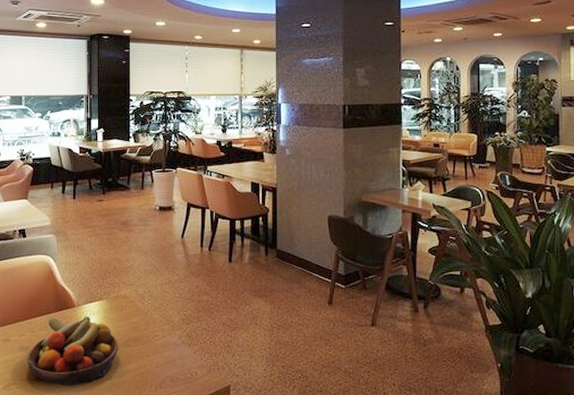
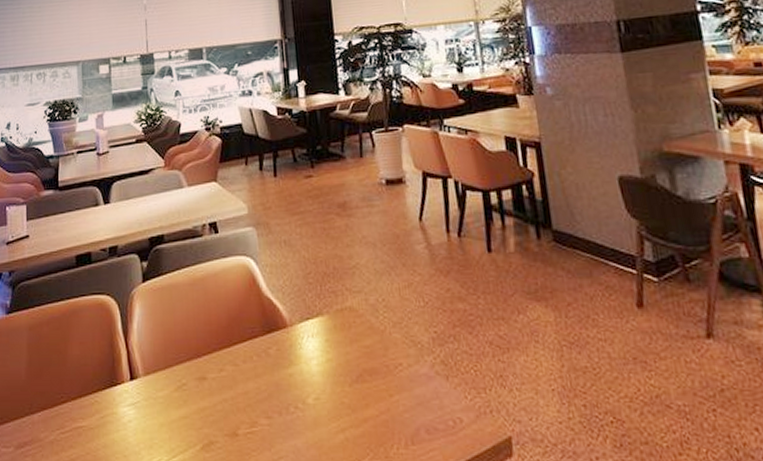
fruit bowl: present [28,315,119,386] -> none [230,339,351,444]

